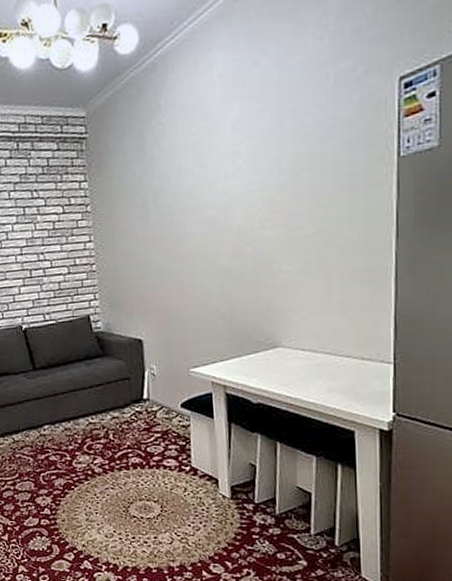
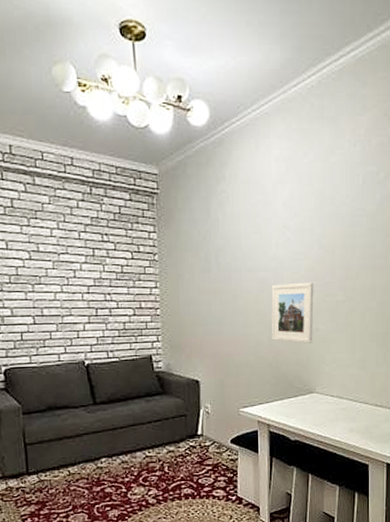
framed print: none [221,215,276,289] -> present [271,282,314,343]

